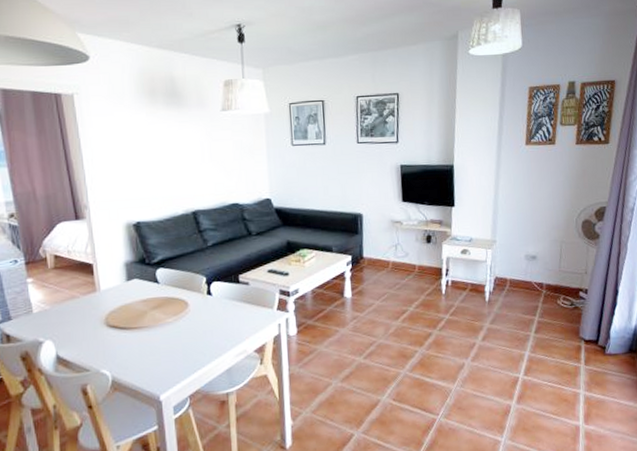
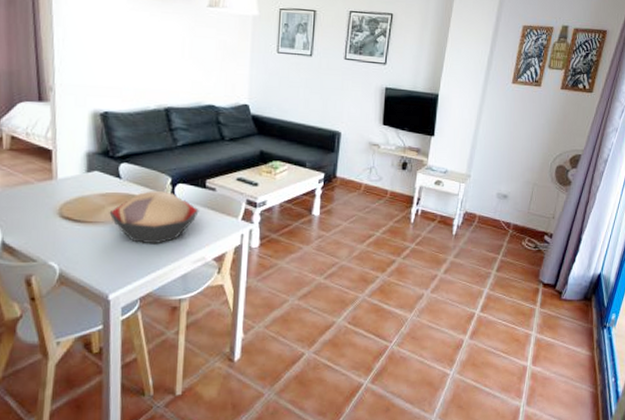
decorative bowl: none [151,291,236,343] -> present [109,191,199,245]

